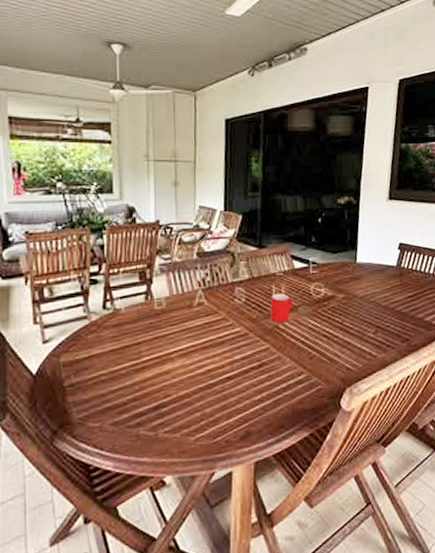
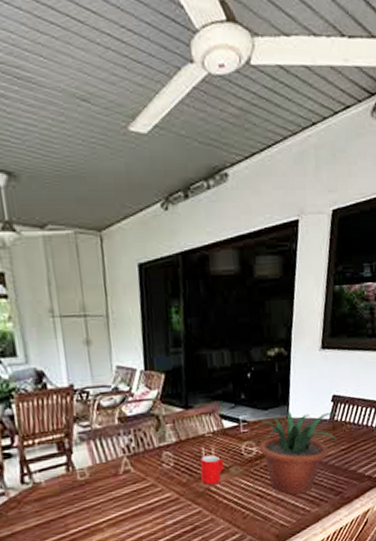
potted plant: none [327,255,405,339] -> present [259,410,338,495]

